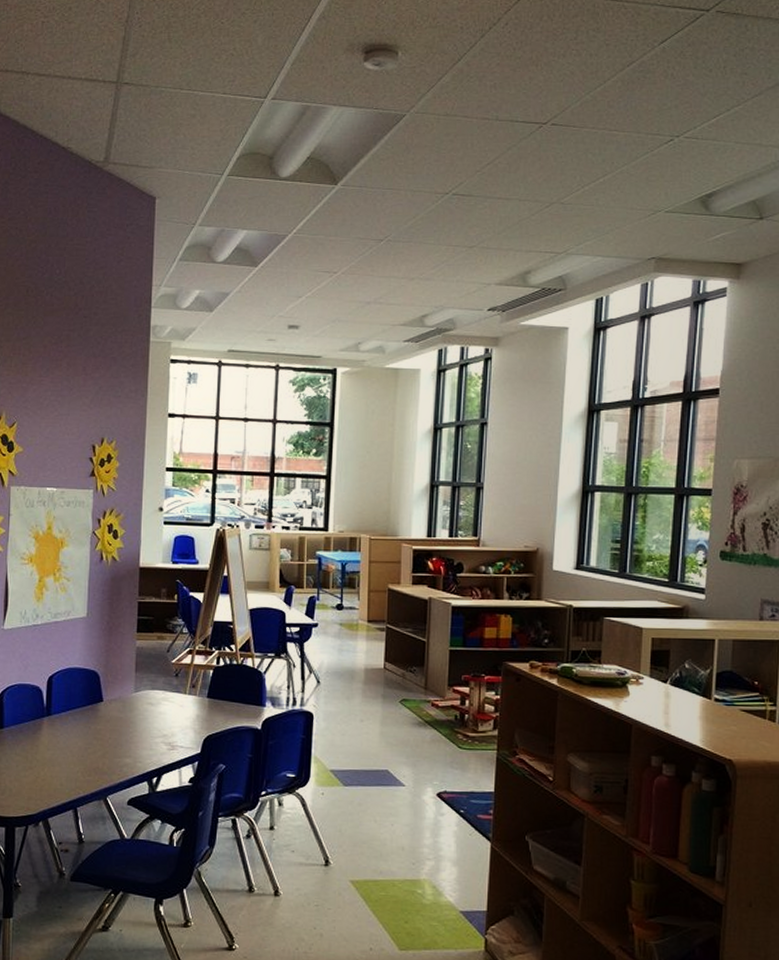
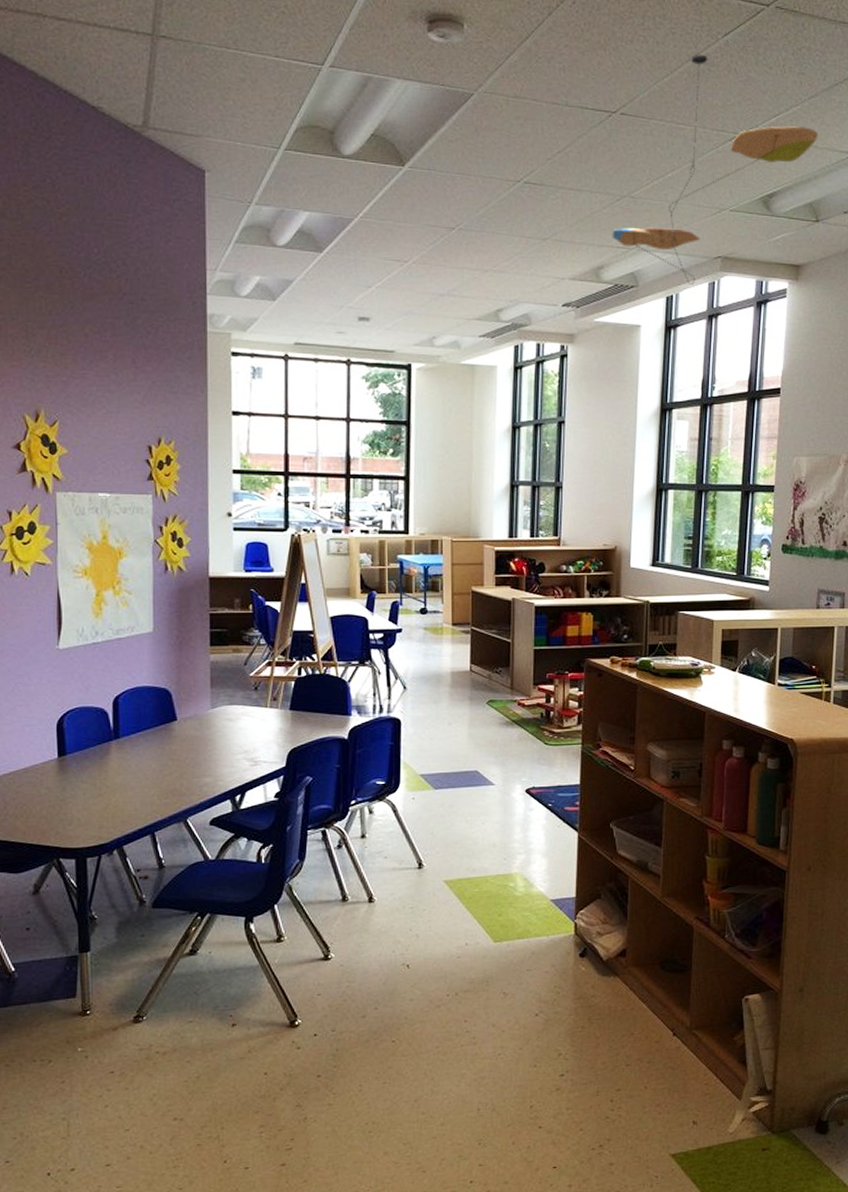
ceiling mobile: none [540,62,762,286] -> present [612,54,818,284]

